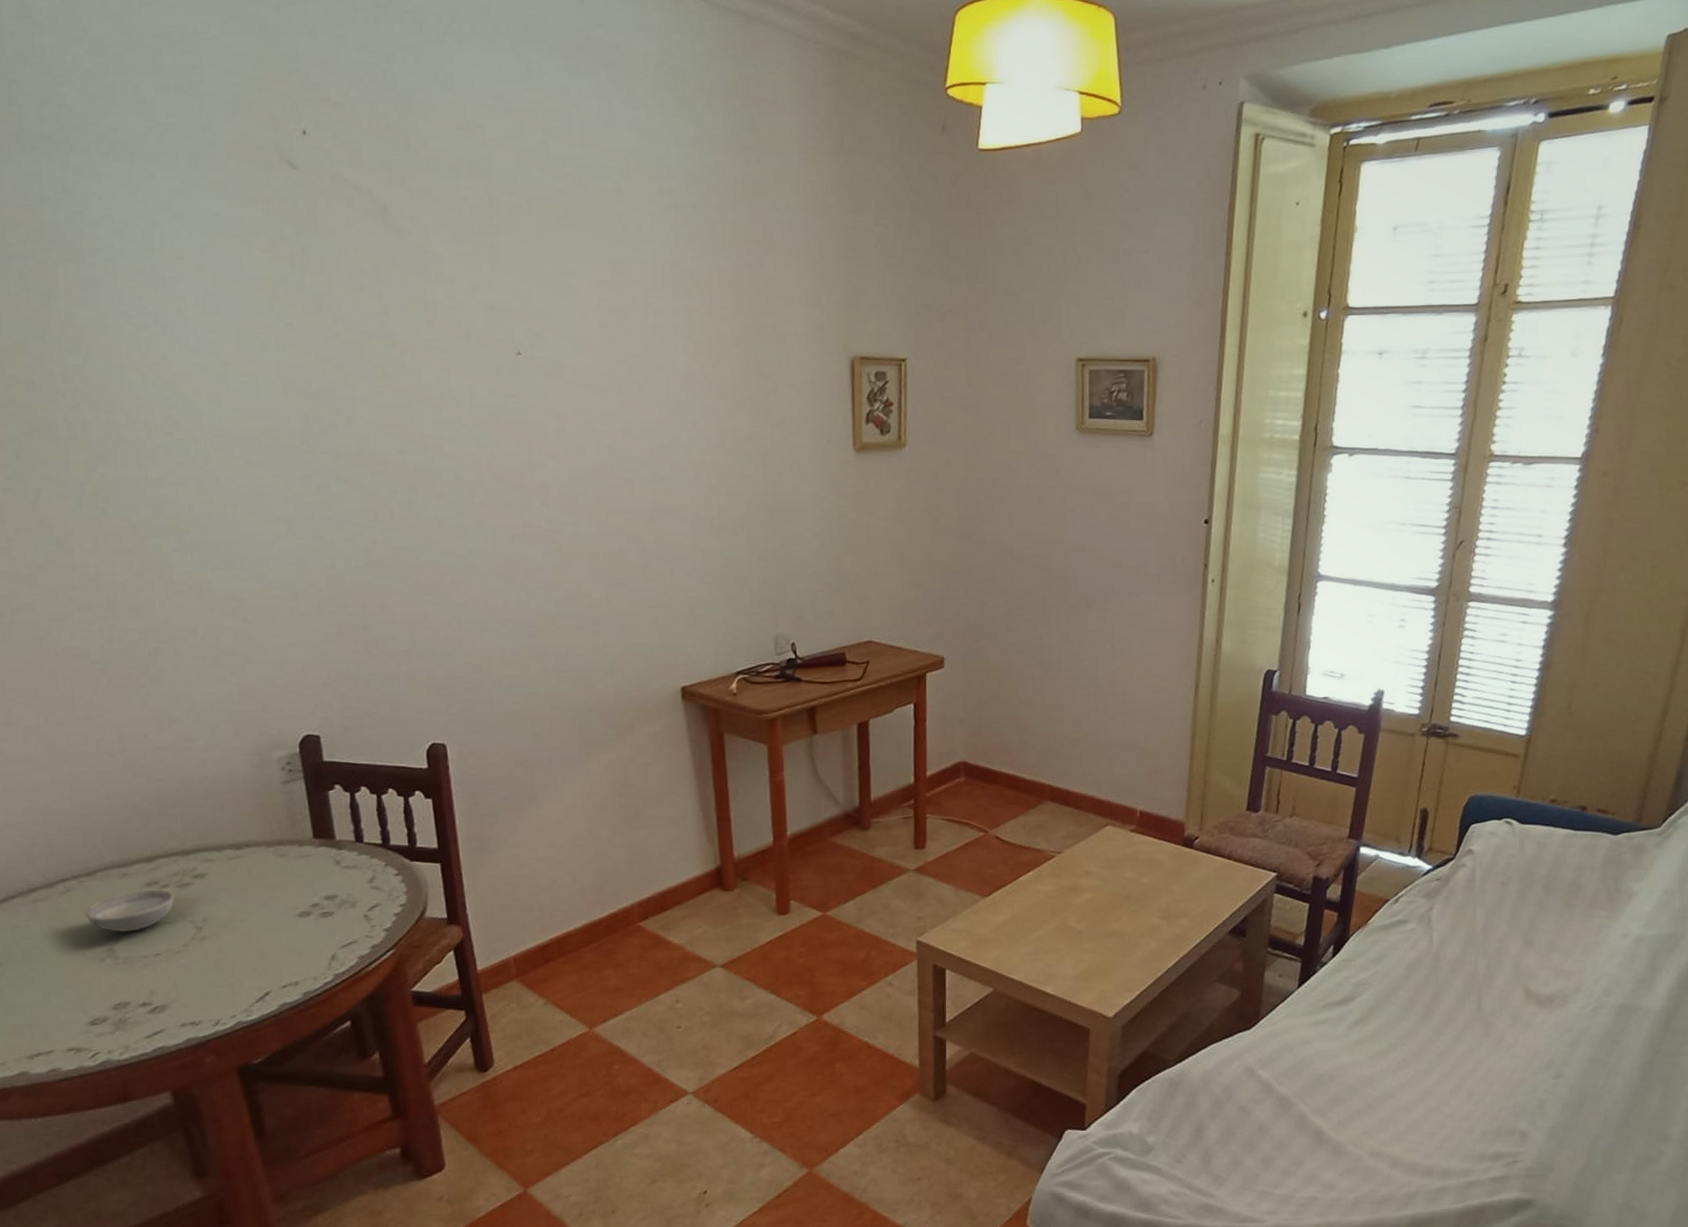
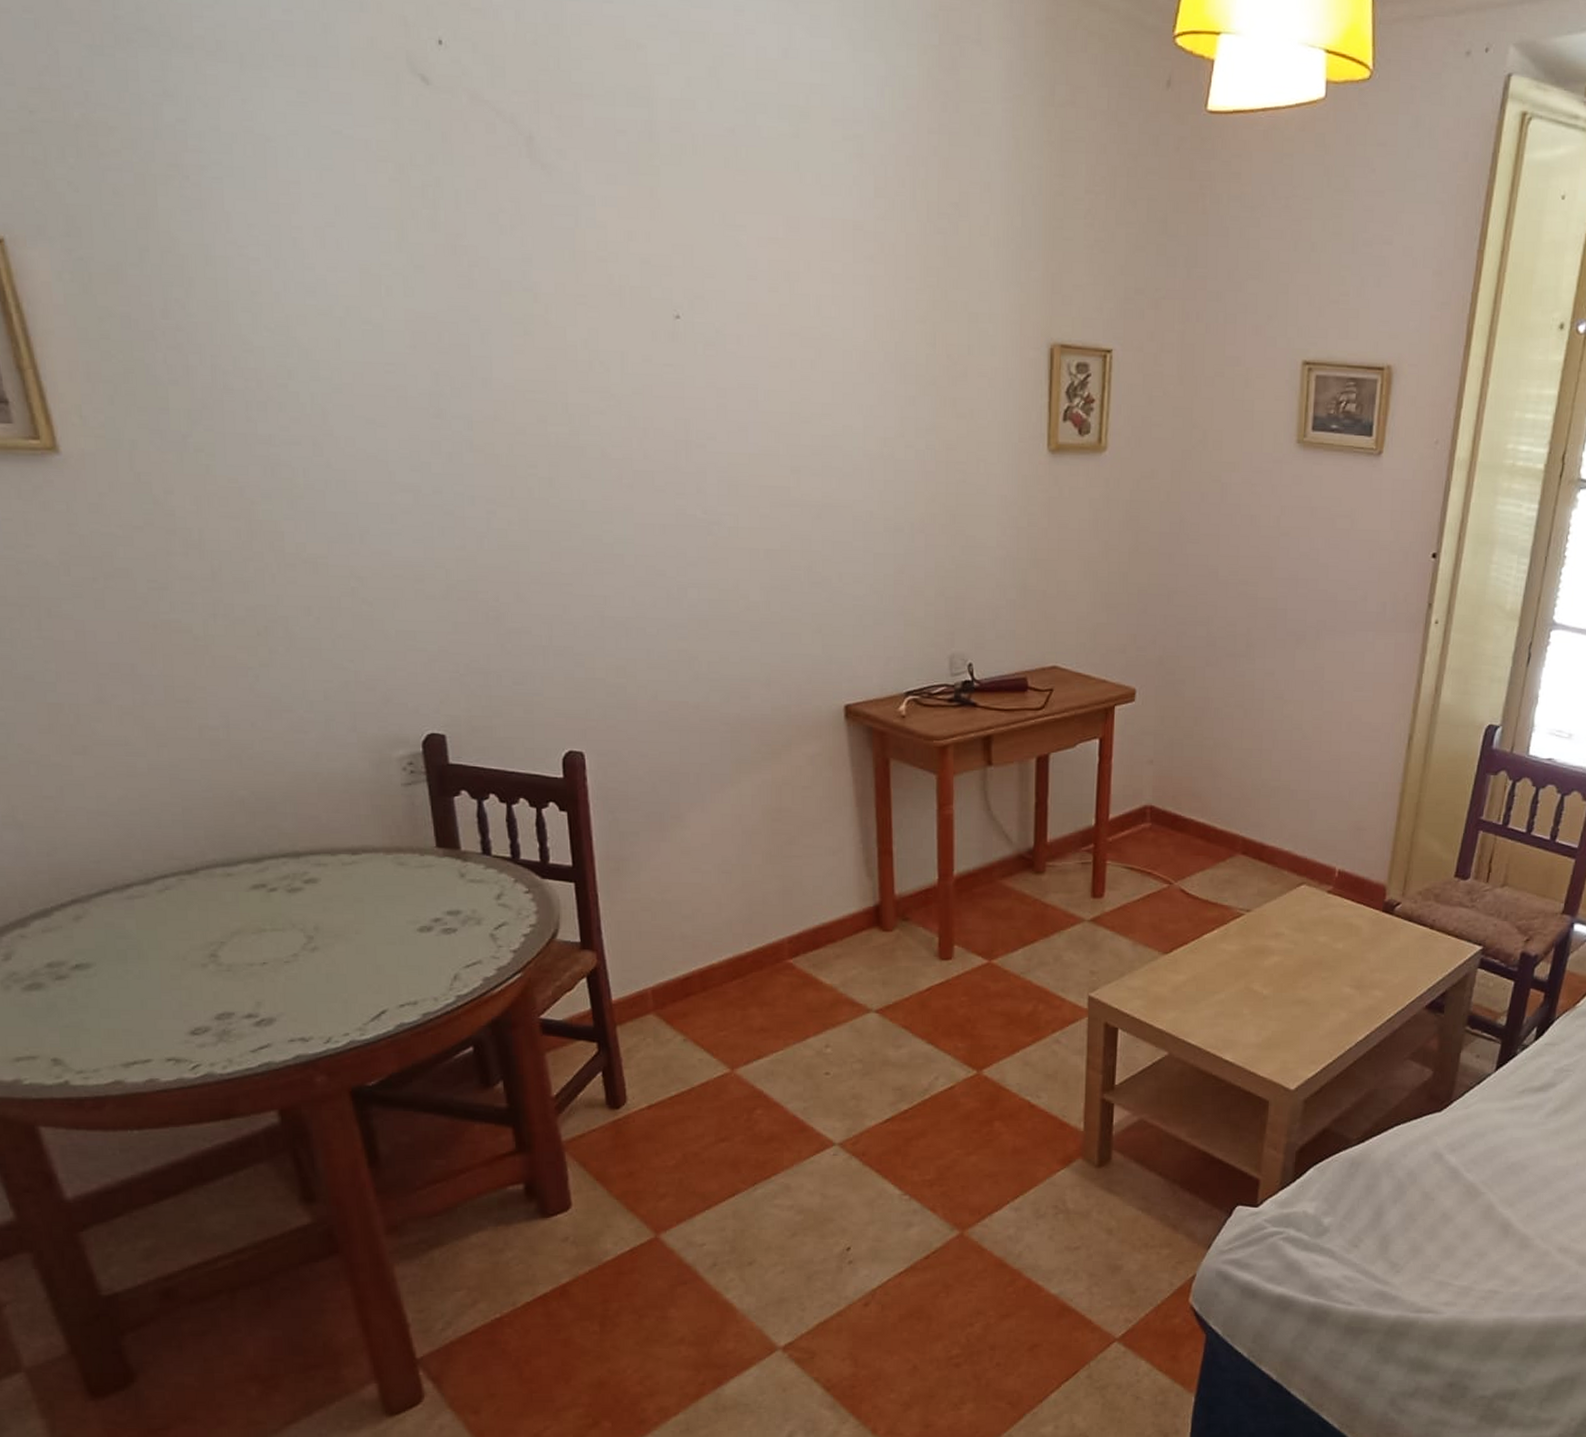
bowl: present [85,889,175,933] -> none [186,892,284,938]

